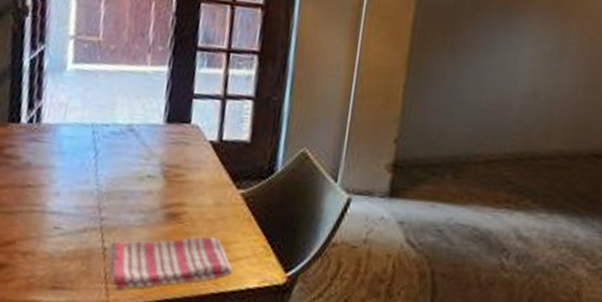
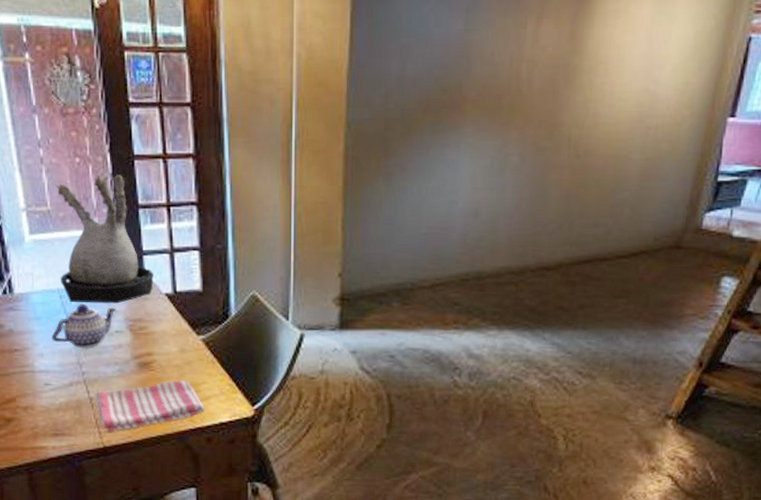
teapot: none [73,143,153,191] -> present [51,304,116,348]
plant: none [96,13,202,146] -> present [55,174,155,304]

